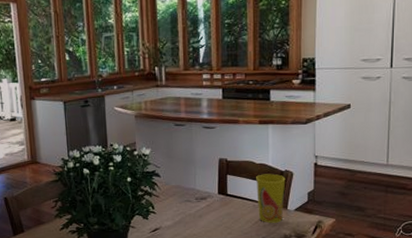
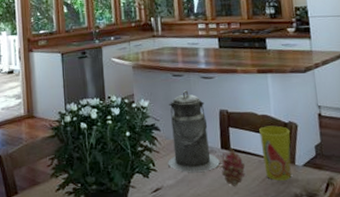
canister: none [167,139,216,215] -> present [168,90,220,172]
fruit: none [215,193,240,228] -> present [219,148,246,186]

